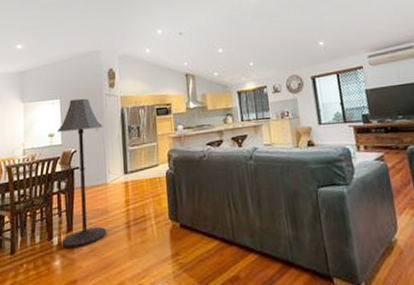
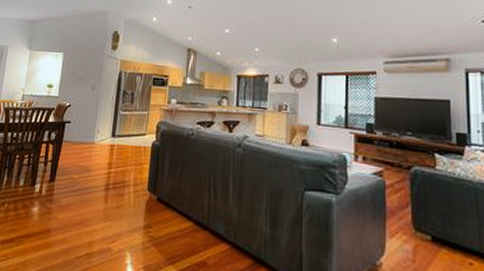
floor lamp: present [56,98,107,249] -> none [42,55,99,200]

